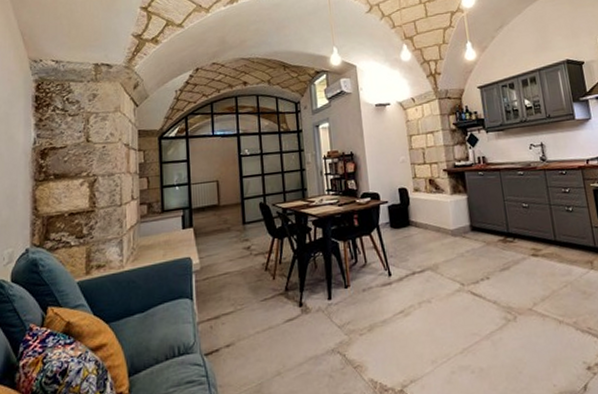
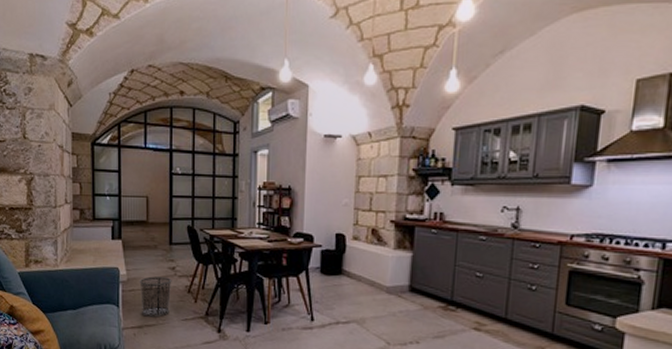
waste bin: none [213,258,248,305] -> present [139,276,172,318]

